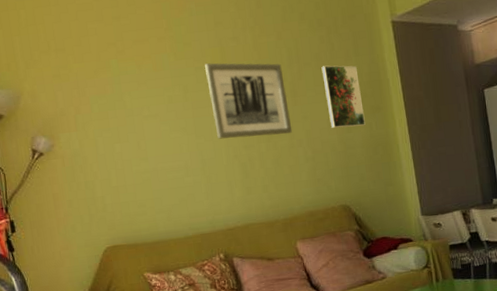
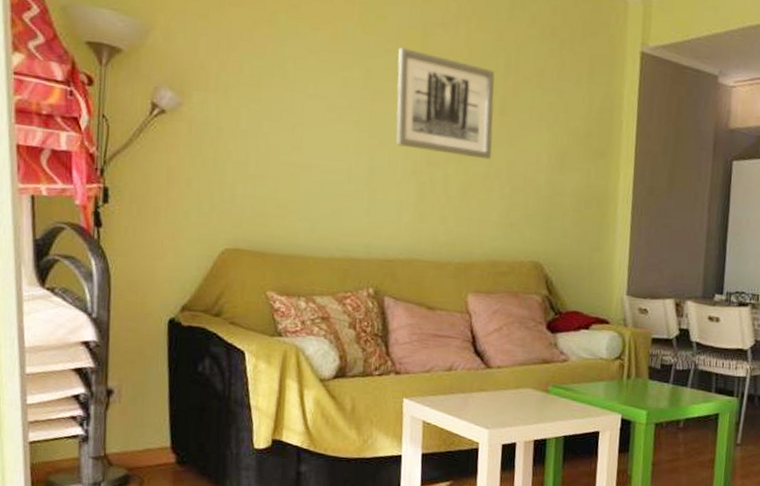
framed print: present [321,65,366,129] -> none [539,86,587,172]

